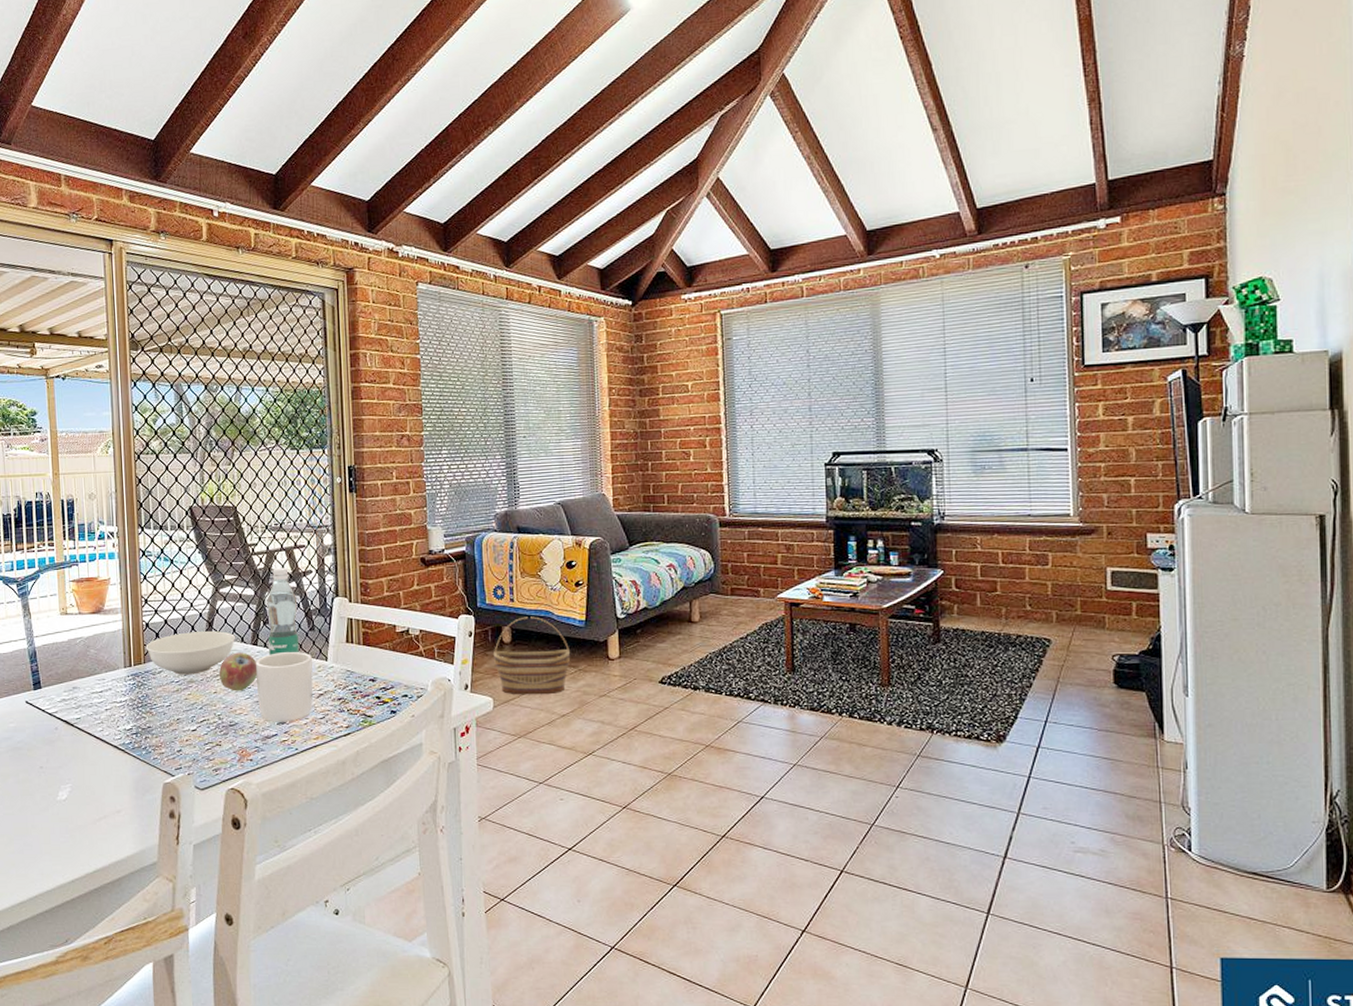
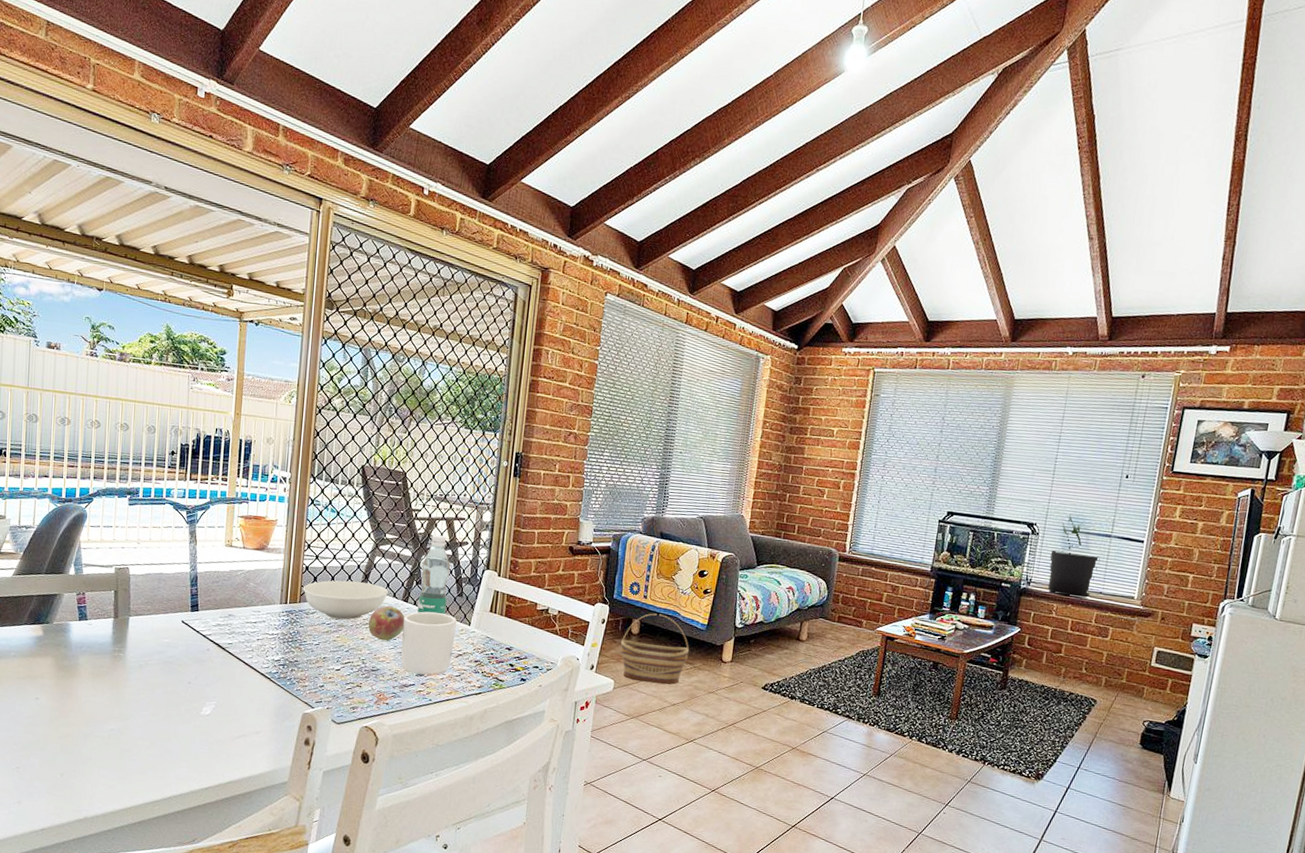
planter: none [961,433,1020,526] -> present [1047,514,1100,599]

